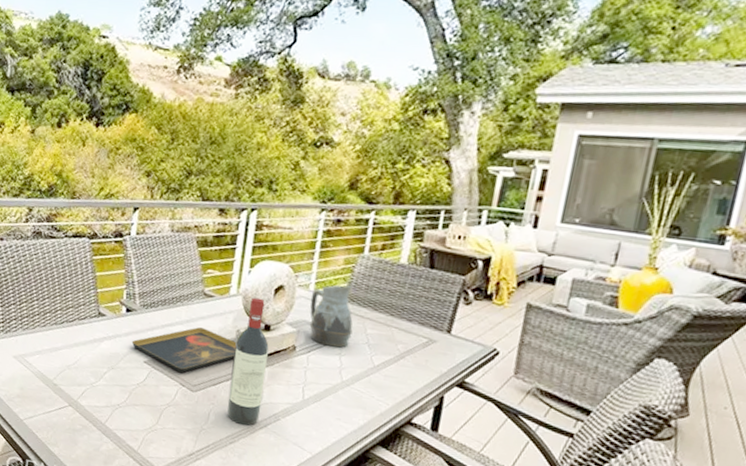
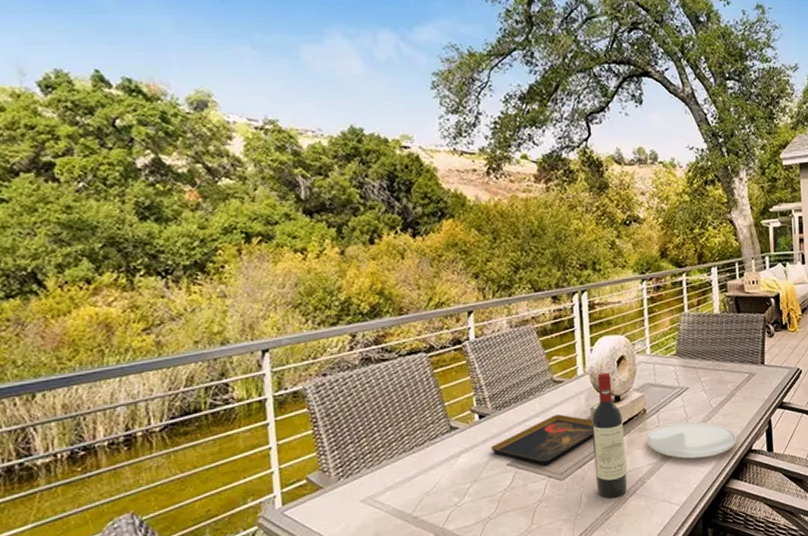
plate: none [289,368,396,417] -> present [646,421,737,459]
pitcher: present [309,284,353,348] -> none [649,342,690,402]

